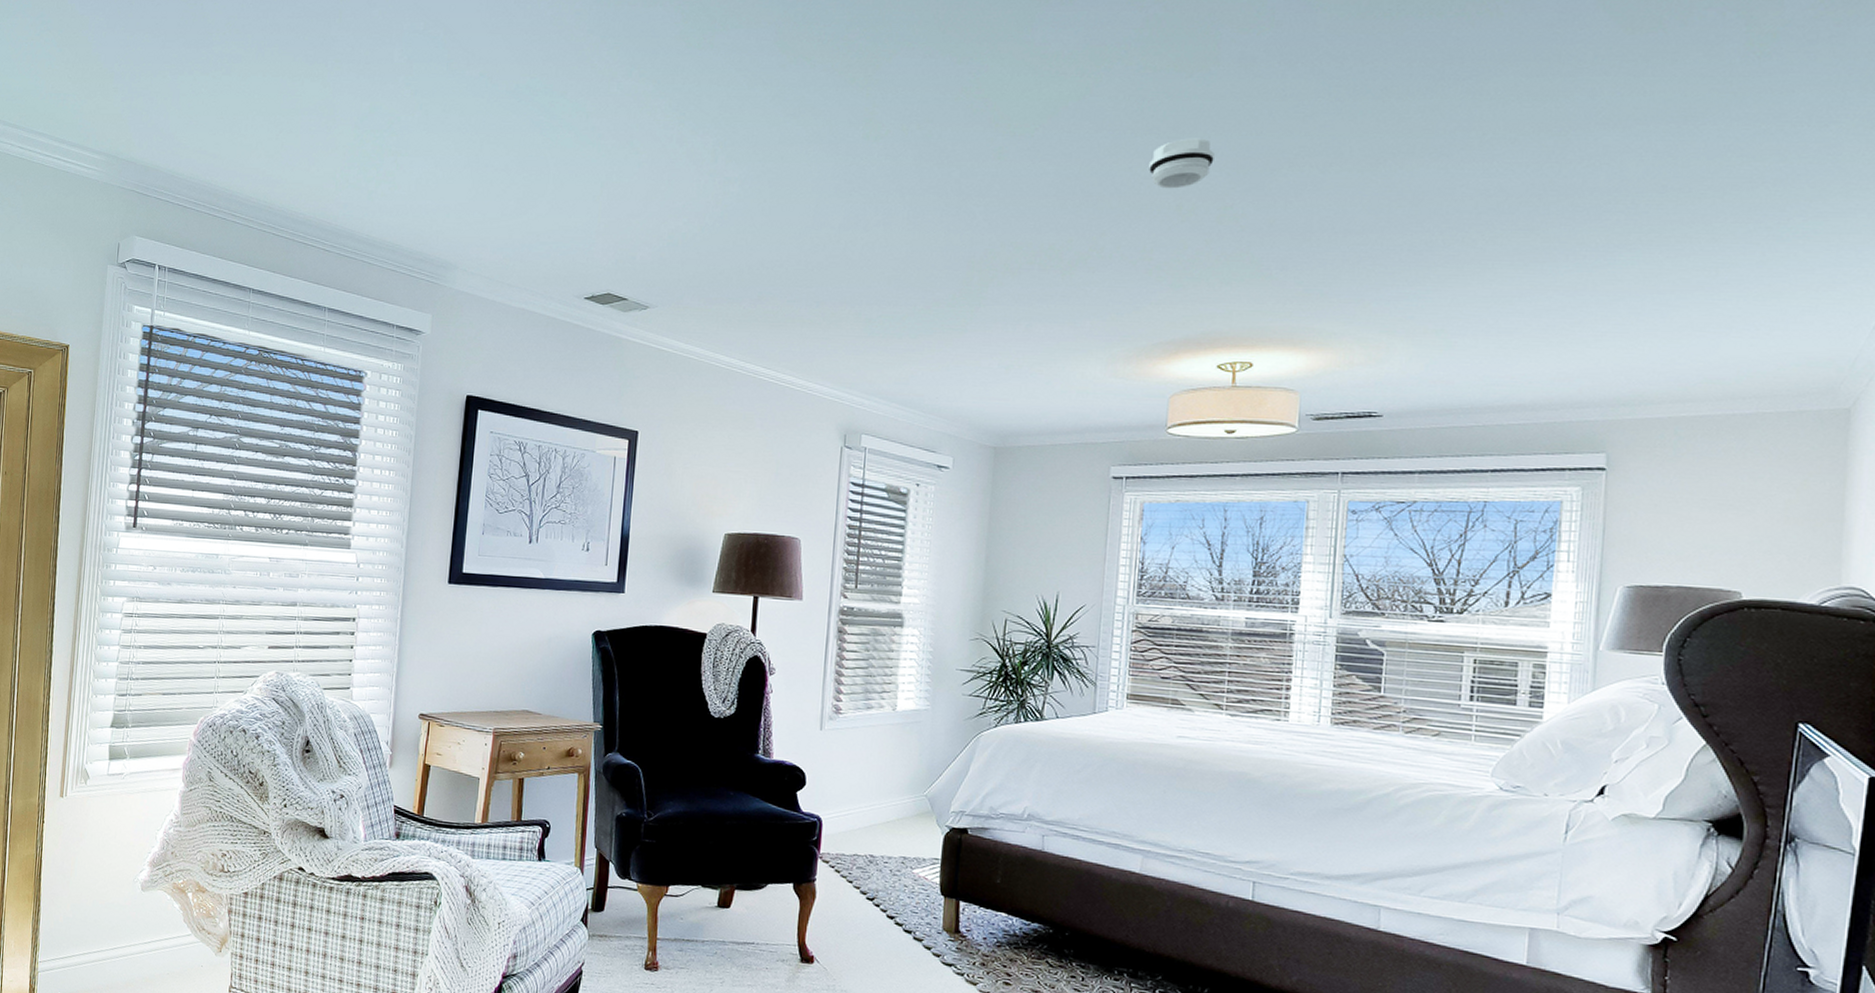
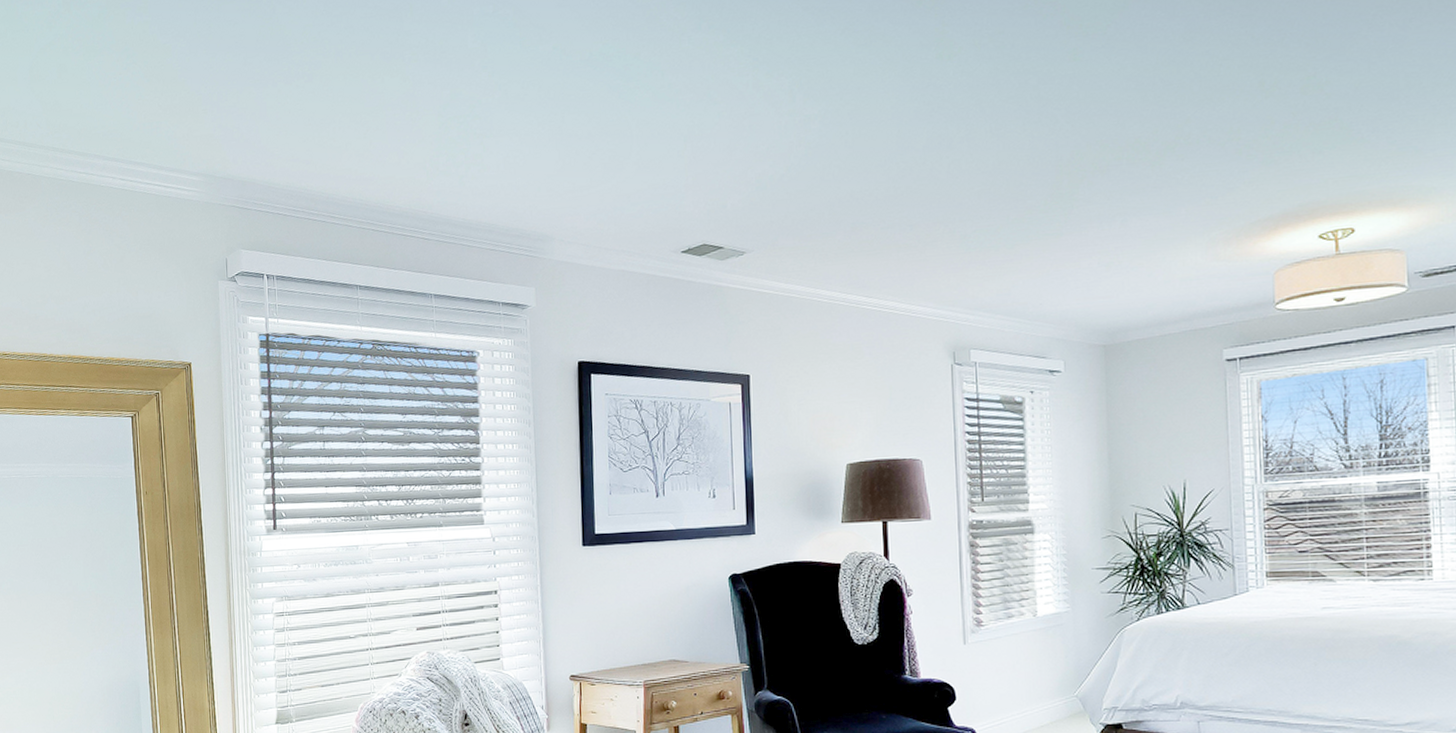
smoke detector: present [1149,138,1214,189] -> none [1226,12,1291,67]

